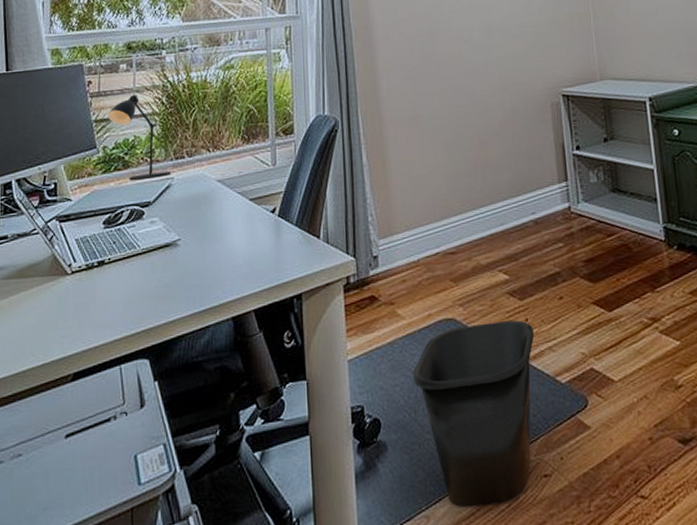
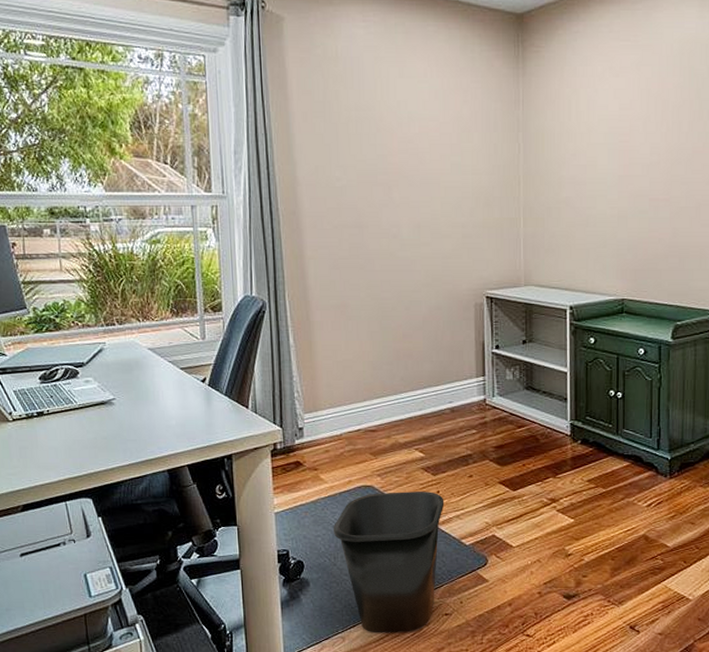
desk lamp: present [107,94,171,181] -> none [34,260,103,343]

